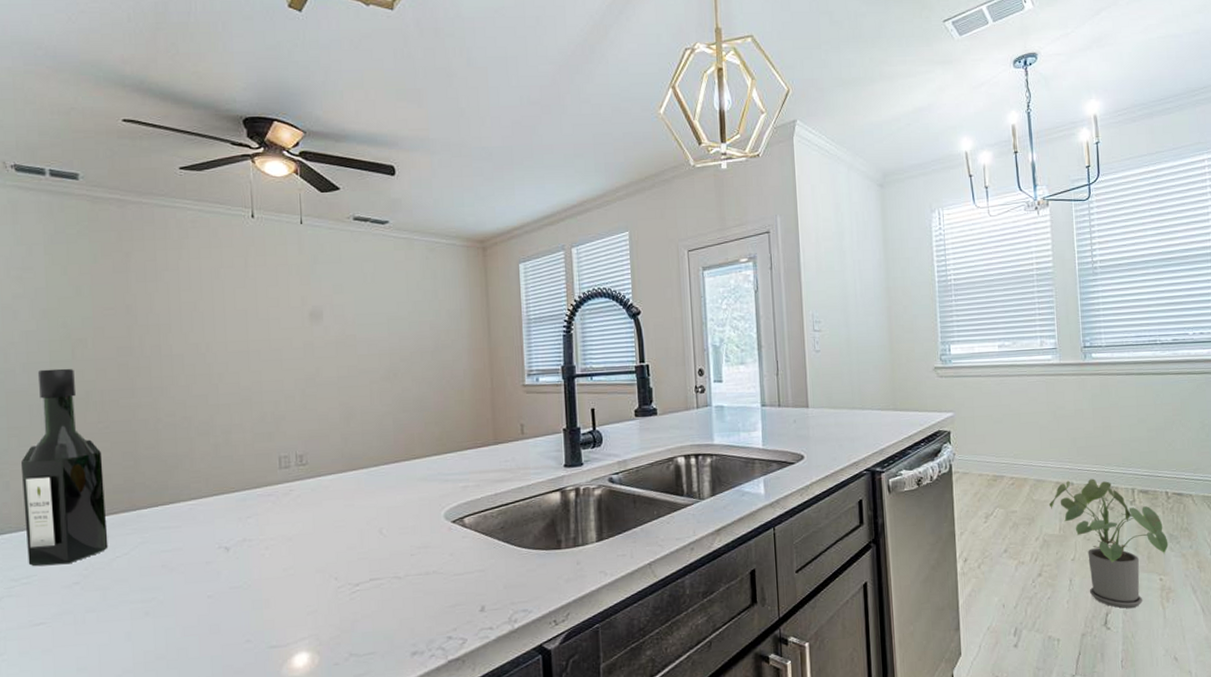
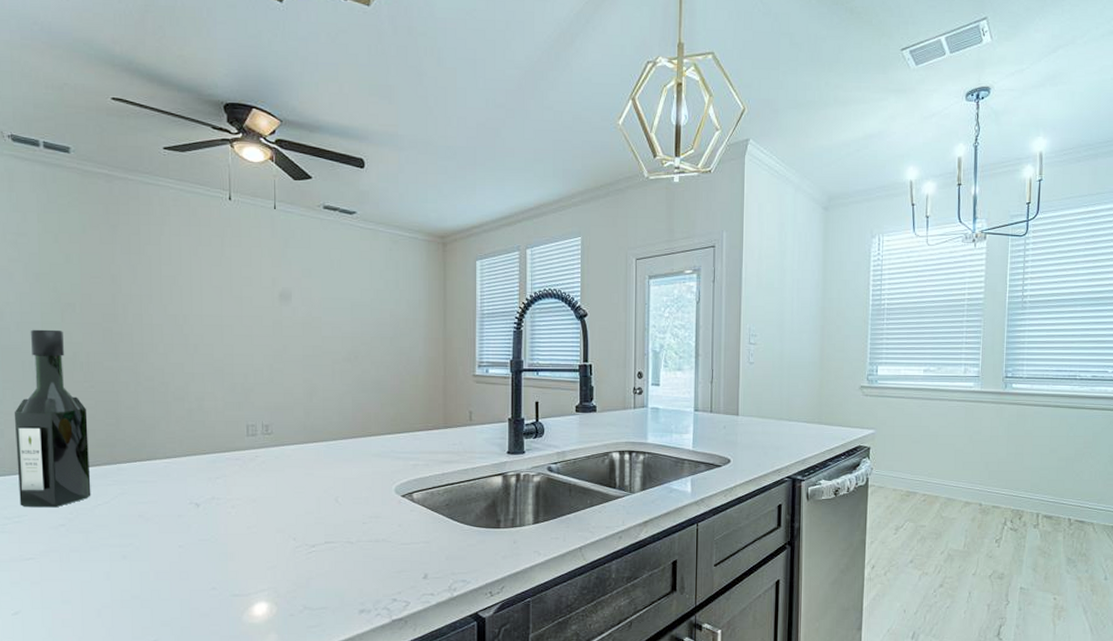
house plant: present [1048,479,1169,608] -> none [956,501,1066,622]

